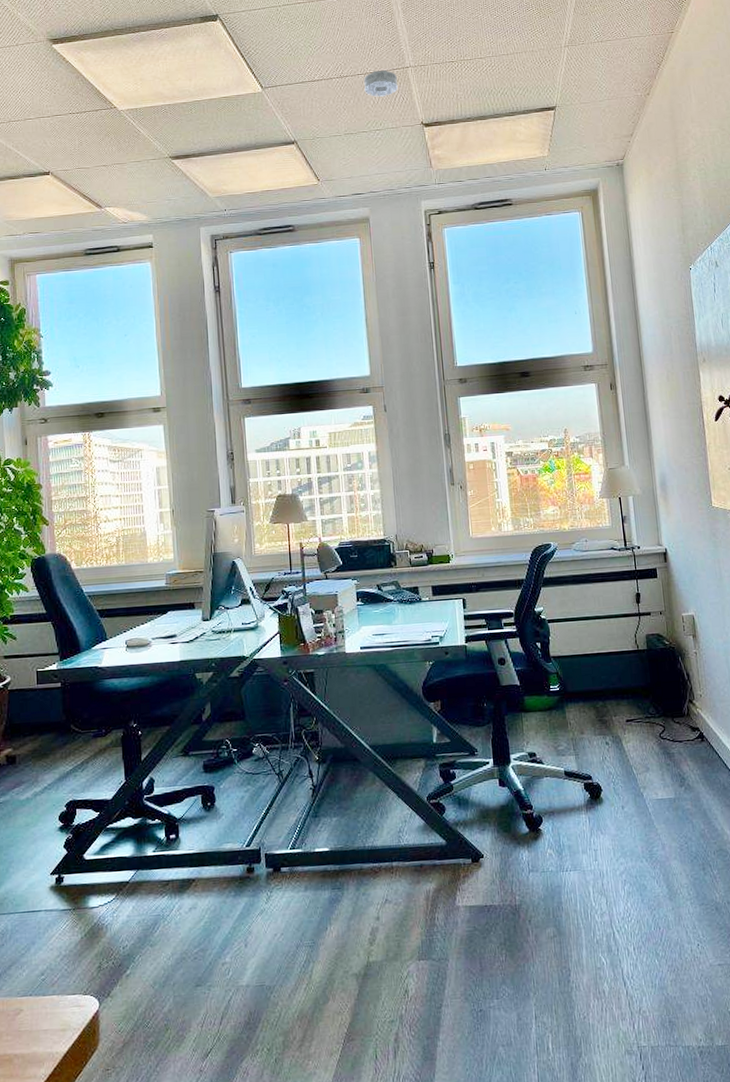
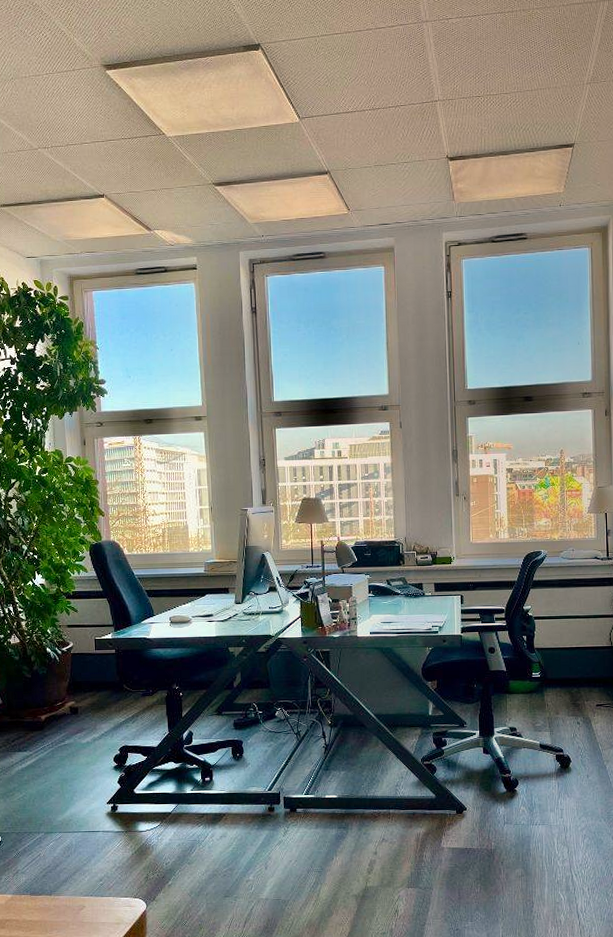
smoke detector: present [364,70,398,97] -> none [395,103,426,130]

